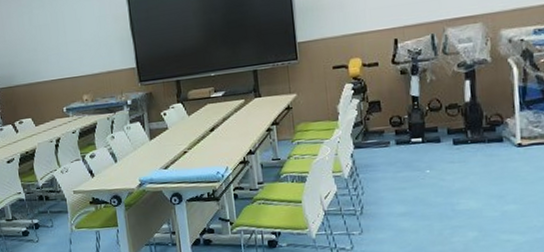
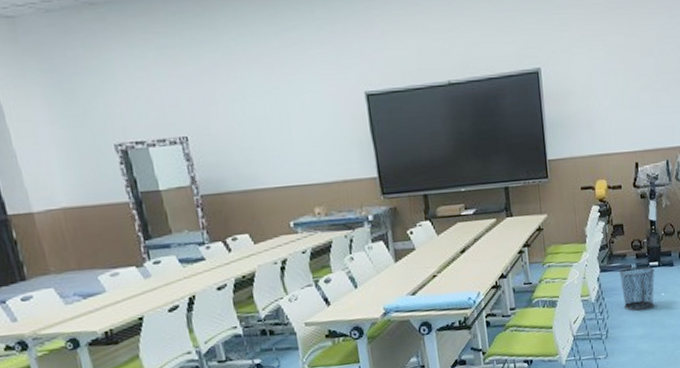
waste bin: none [376,142,418,188] -> present [619,266,655,311]

